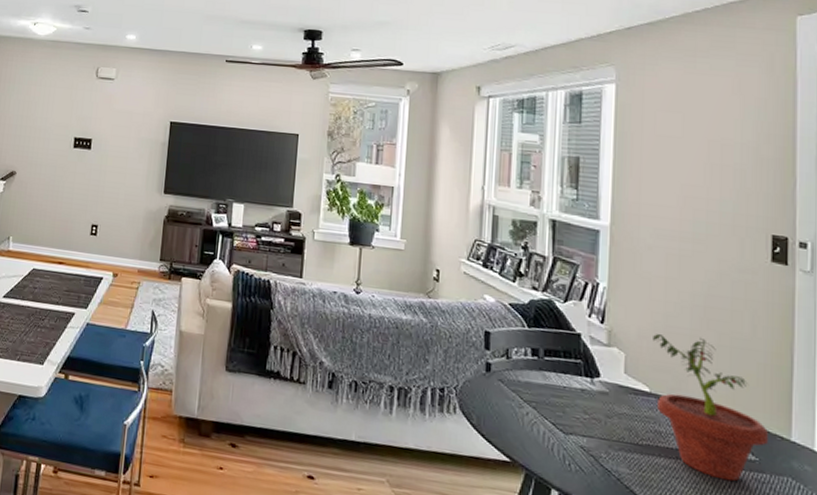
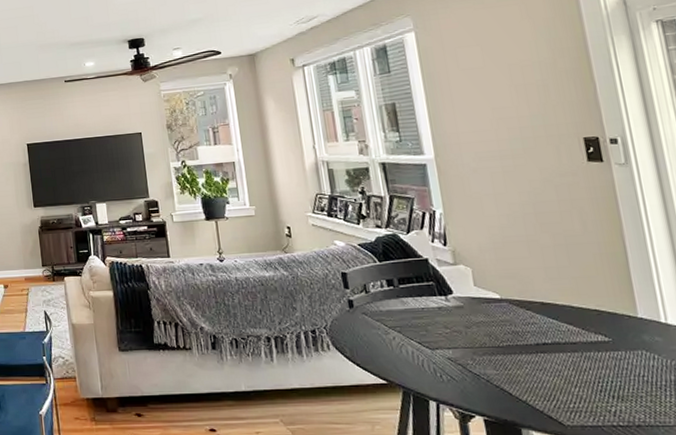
potted plant: present [653,334,768,482] -> none [493,241,617,364]

